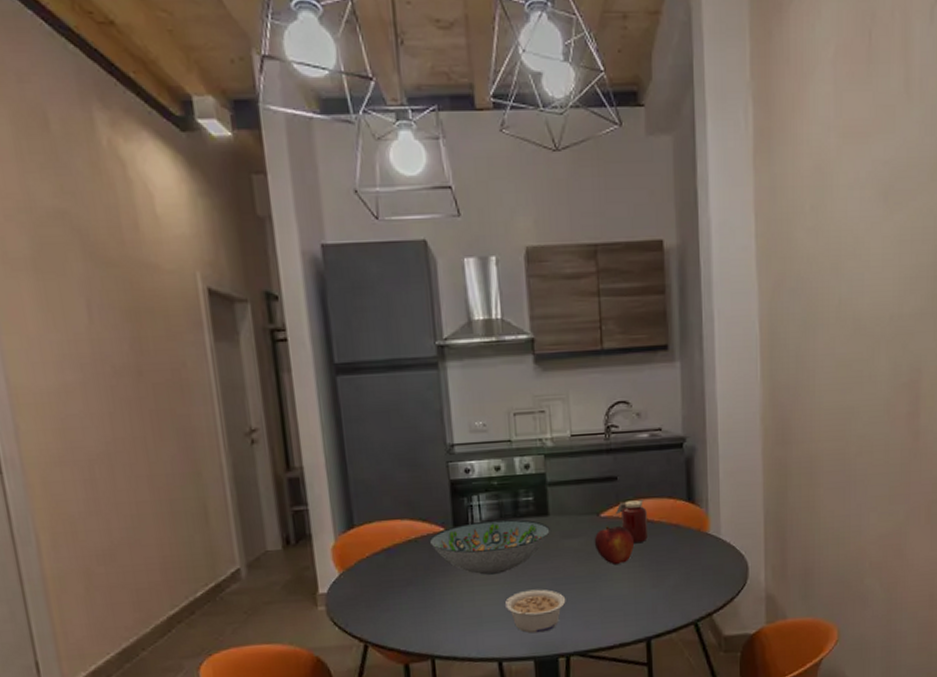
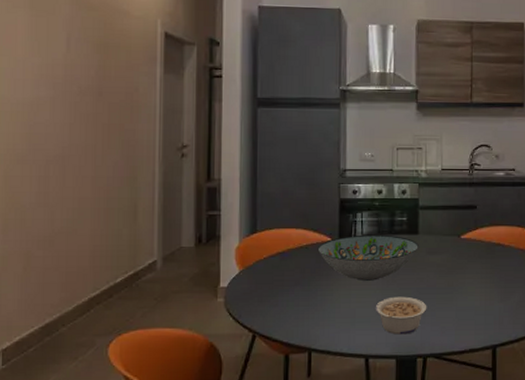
fruit: present [594,526,635,566] -> none [454,246,488,281]
jar: present [616,498,649,543] -> none [474,225,500,262]

